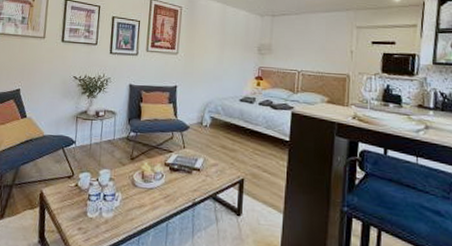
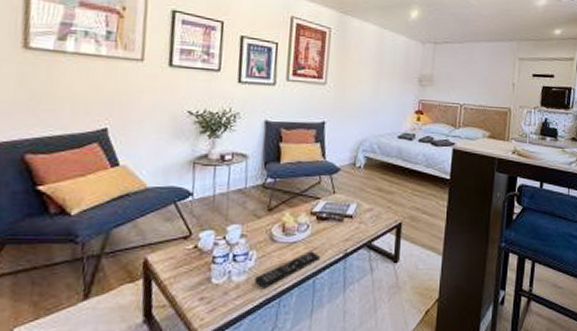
remote control: none [119,197,173,227] -> present [255,251,321,289]

